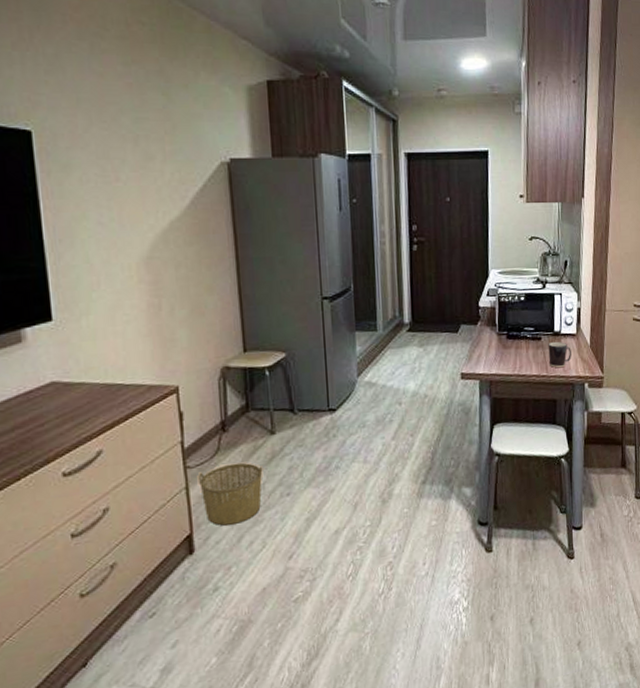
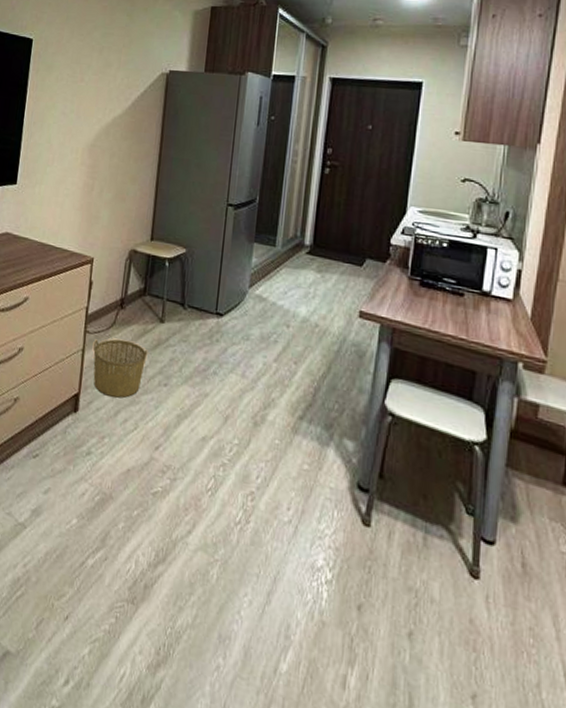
mug: present [548,341,572,368] -> none [470,301,503,336]

